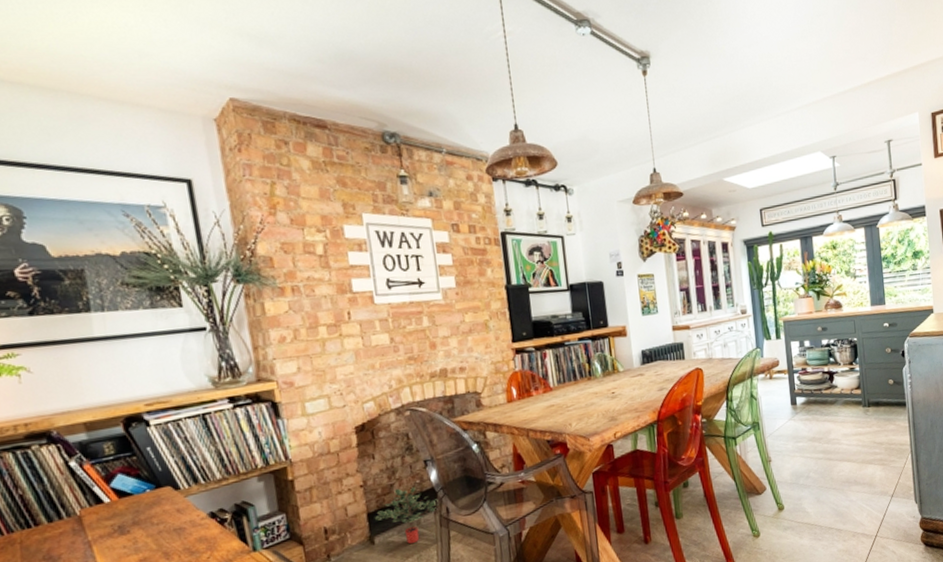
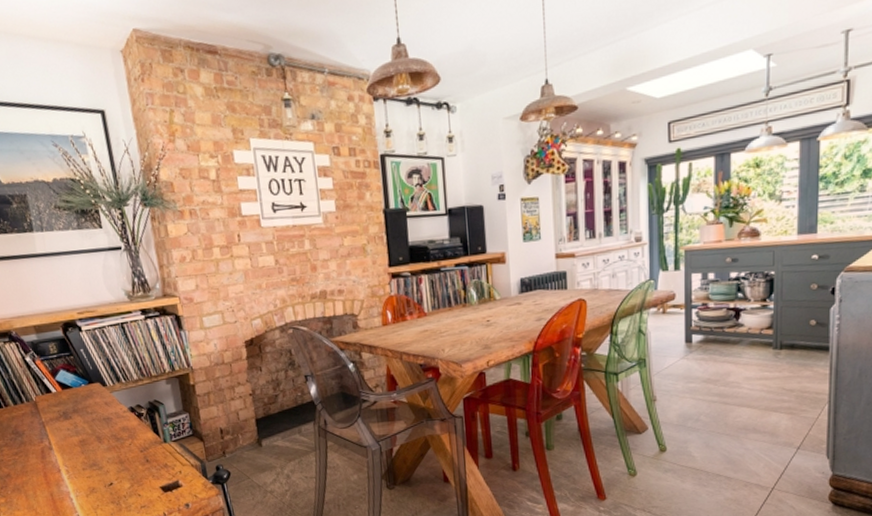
potted plant: present [374,487,438,545] -> none [261,399,317,450]

